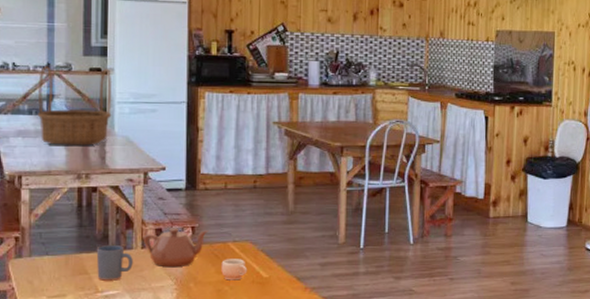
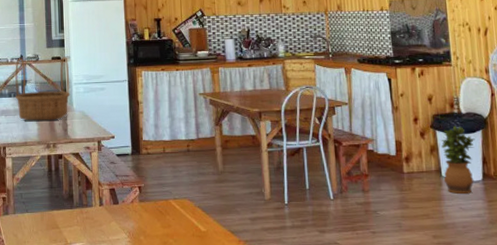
mug: present [96,244,133,281] -> none [64,203,94,234]
teapot: present [143,228,209,266] -> none [100,188,153,222]
cup: present [221,259,248,280] -> none [165,214,188,234]
potted plant: none [528,170,565,240] -> present [441,126,475,194]

